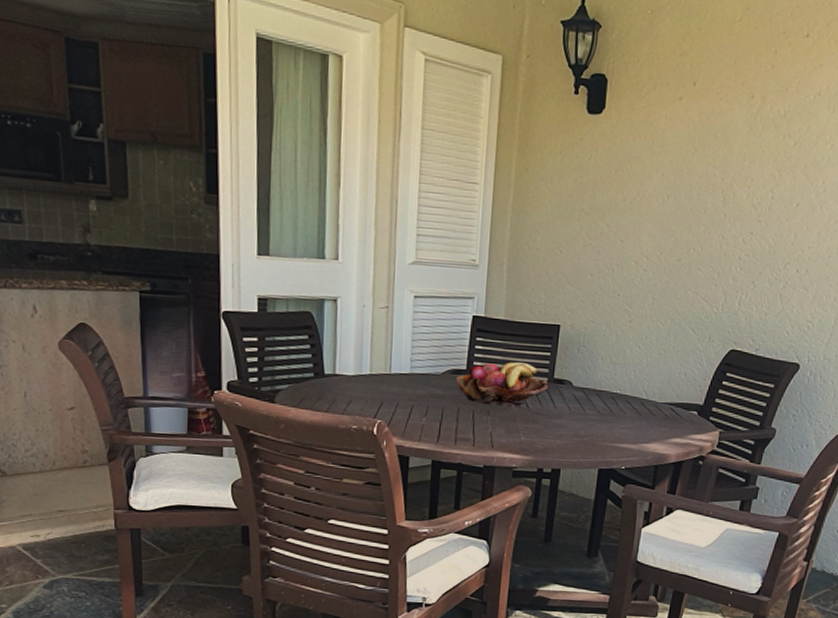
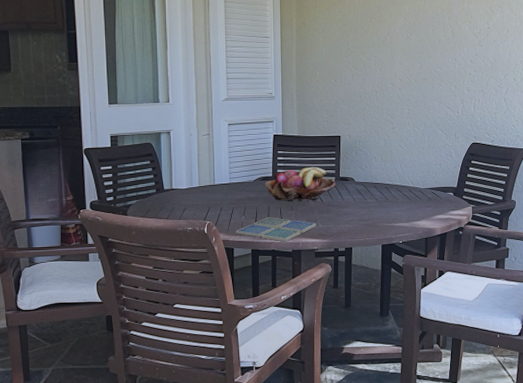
drink coaster: none [413,421,518,455] -> present [235,217,317,242]

